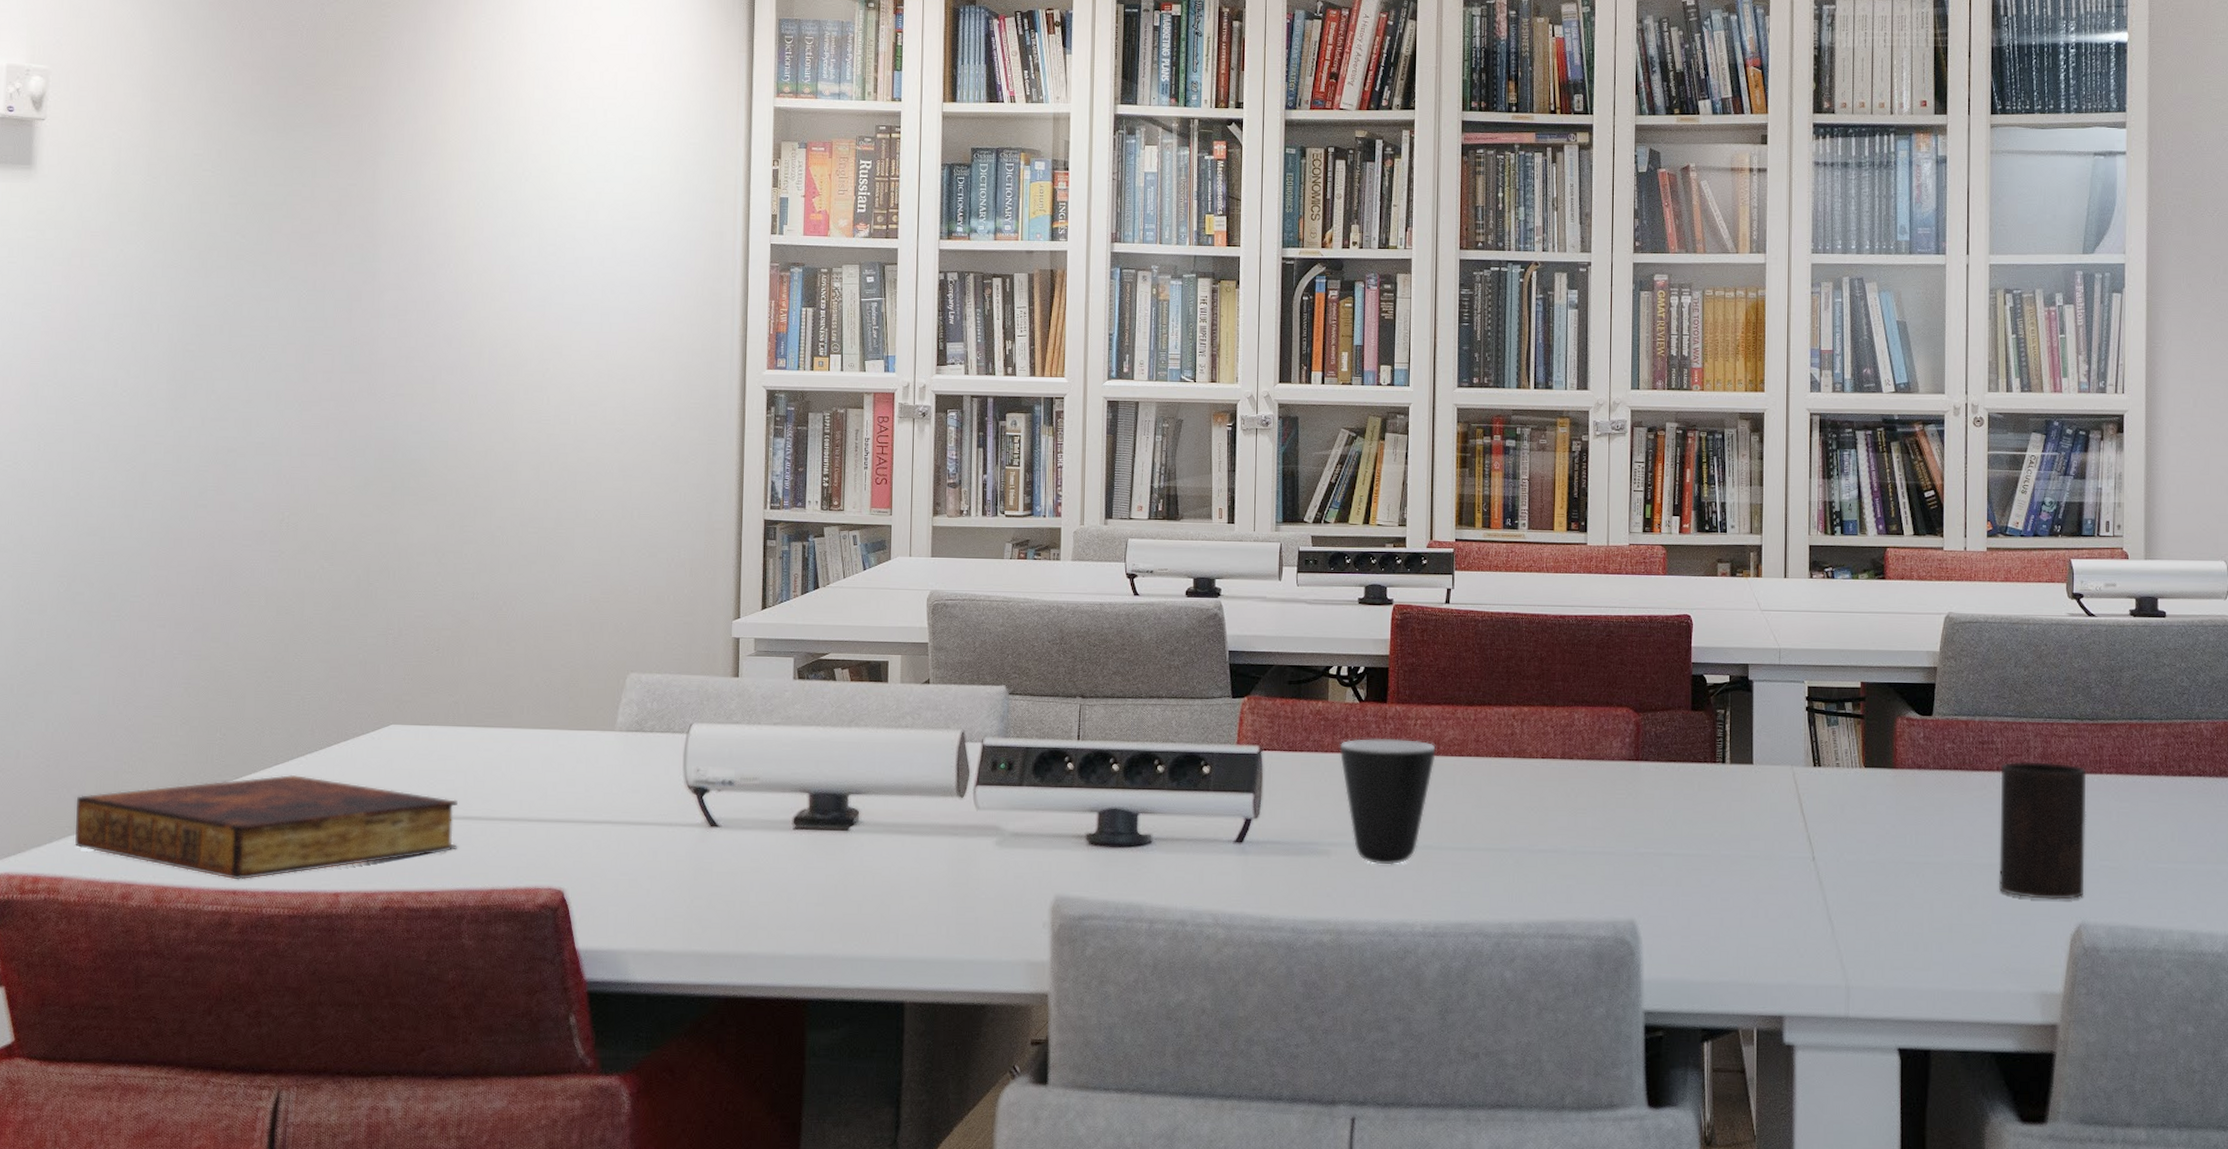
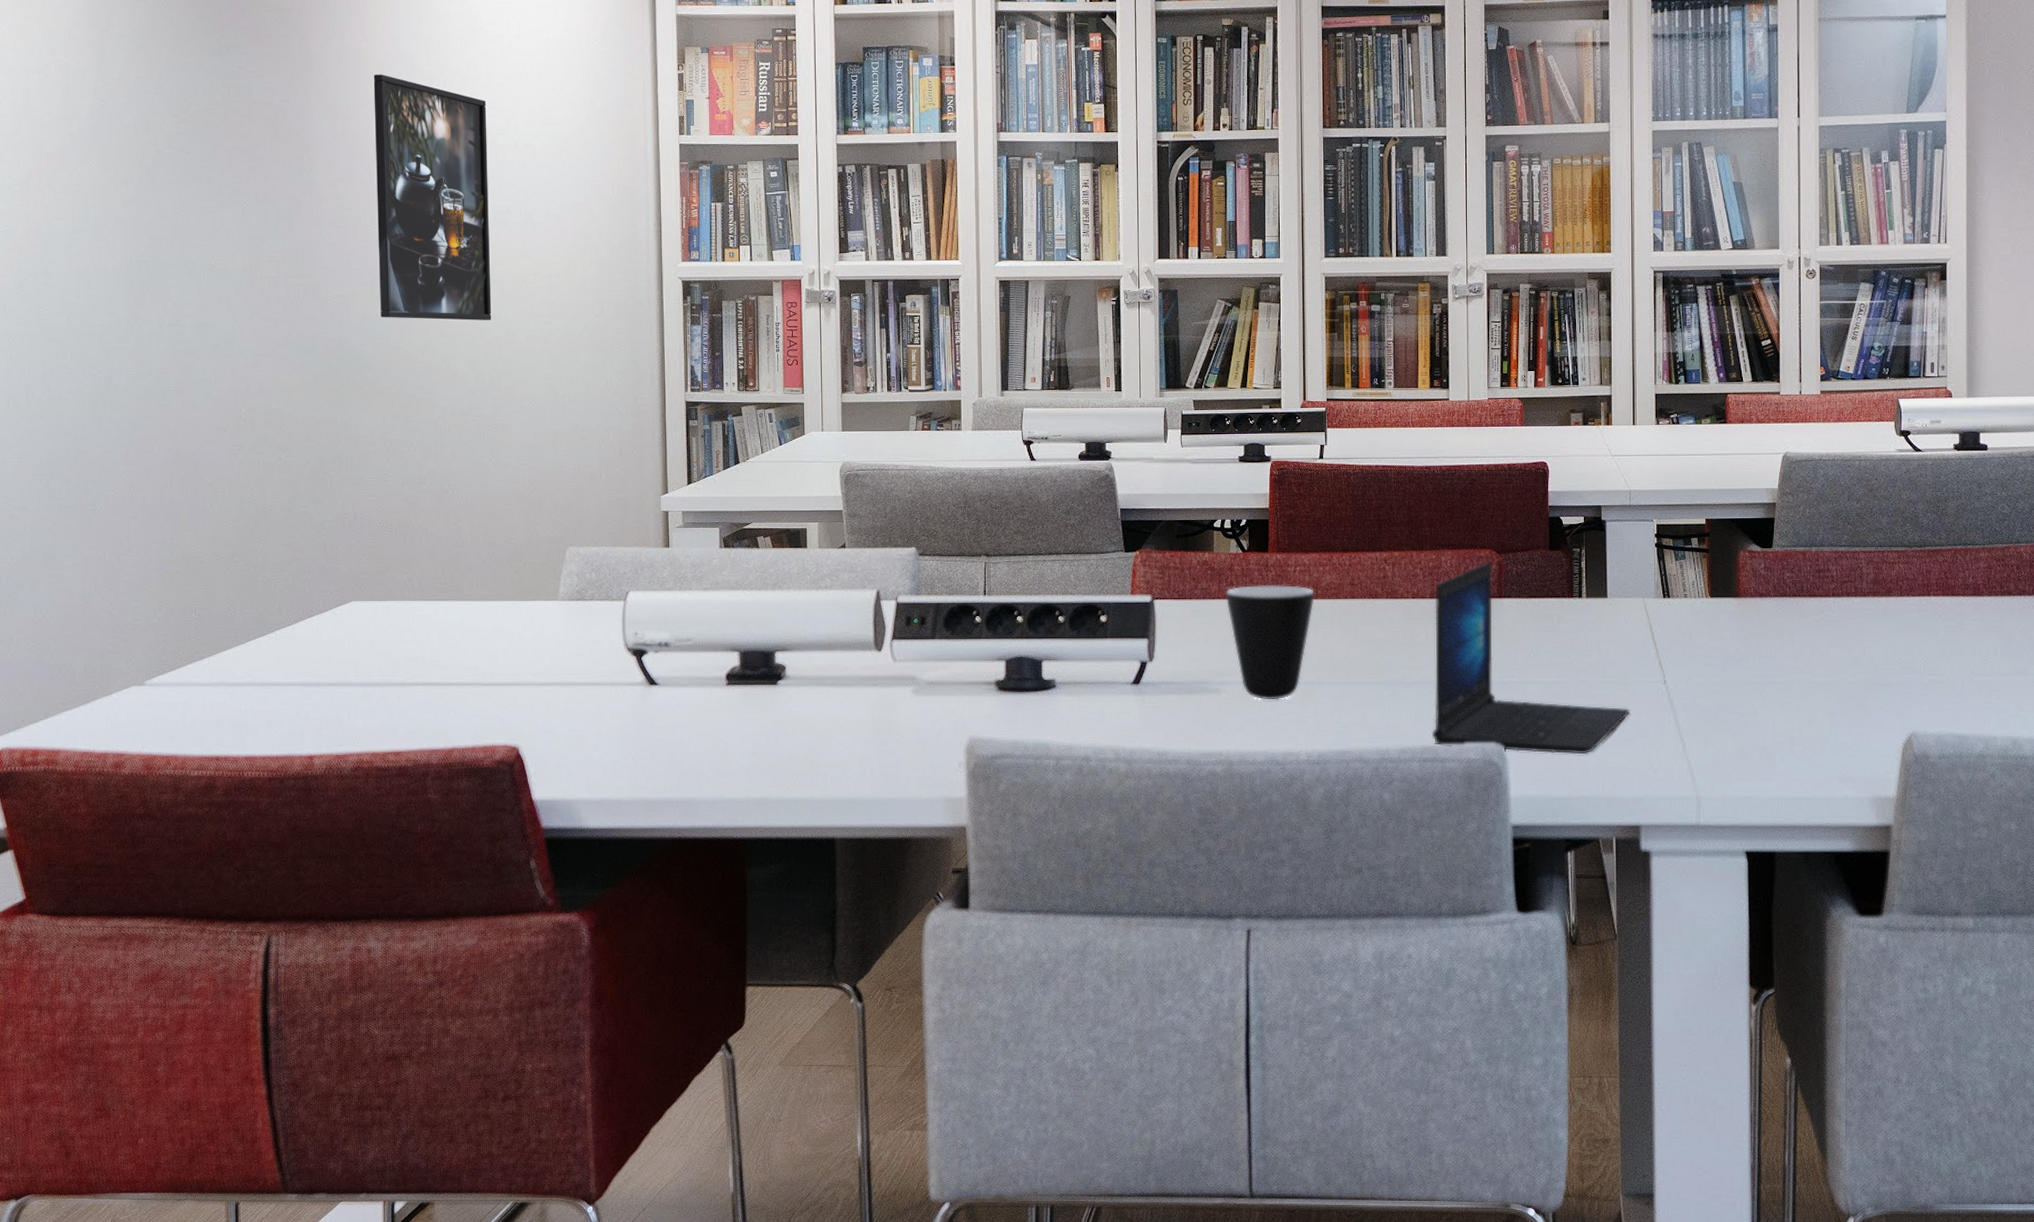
book: present [75,774,458,880] -> none [67,649,420,747]
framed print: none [440,159,567,425] -> present [373,74,492,321]
laptop: none [1560,721,1775,936] -> present [1433,561,1630,755]
cup: present [1999,761,2086,900] -> none [1836,587,1916,712]

